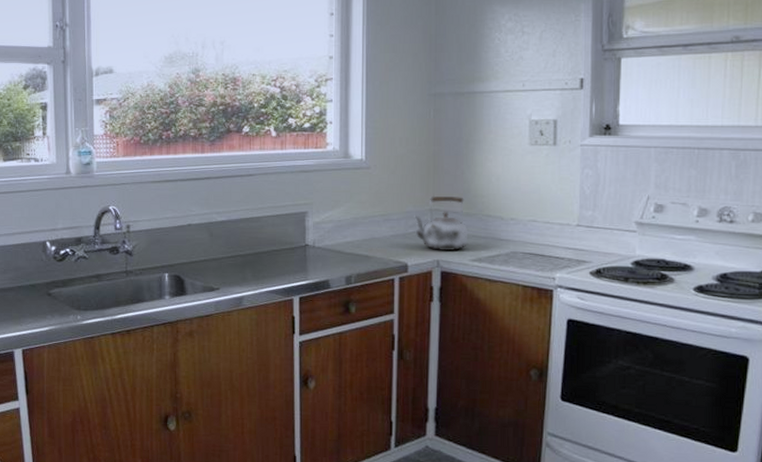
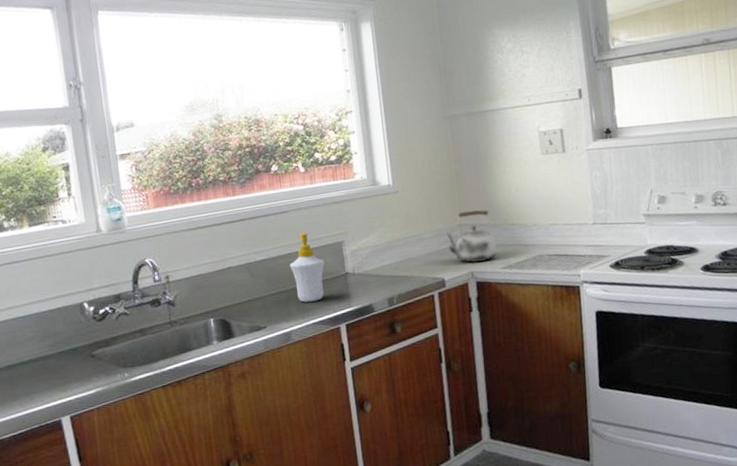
soap bottle: none [250,199,285,269] -> present [290,233,325,302]

